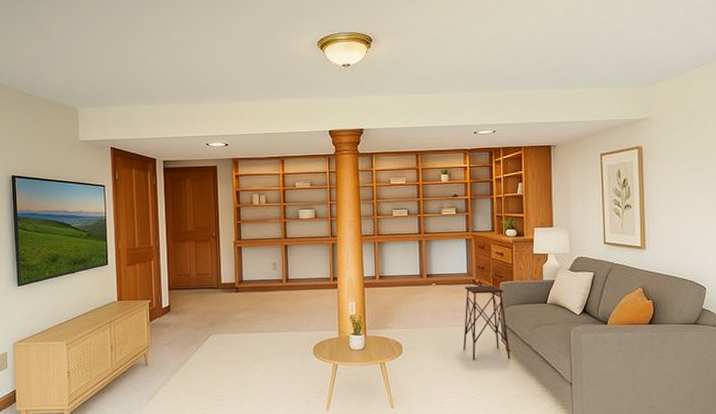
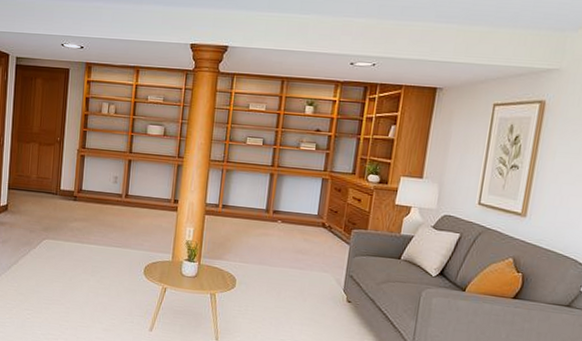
side table: present [463,285,511,361] -> none [301,228,355,311]

